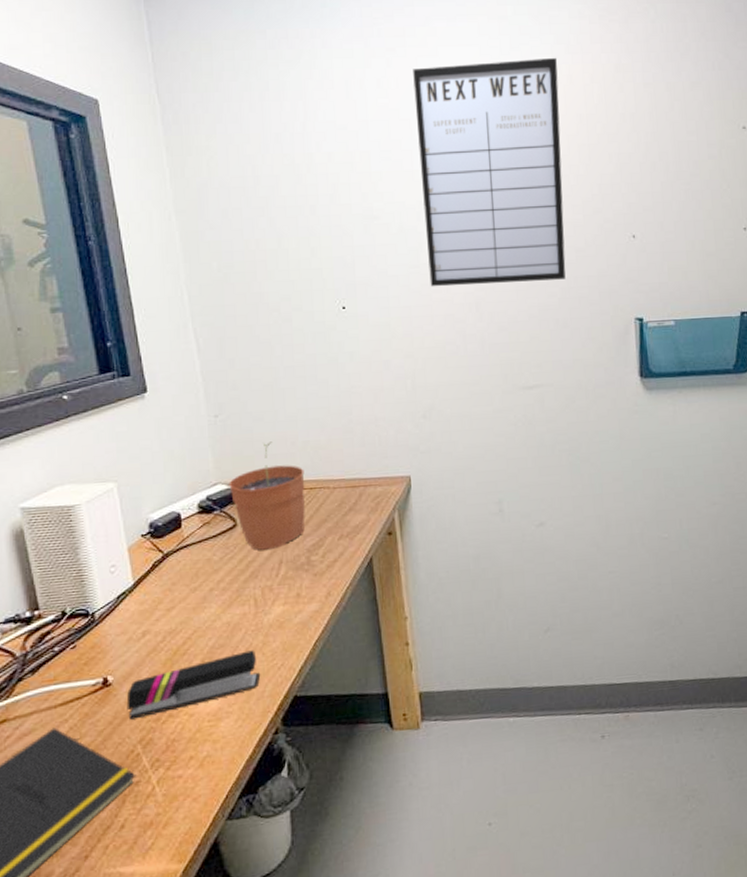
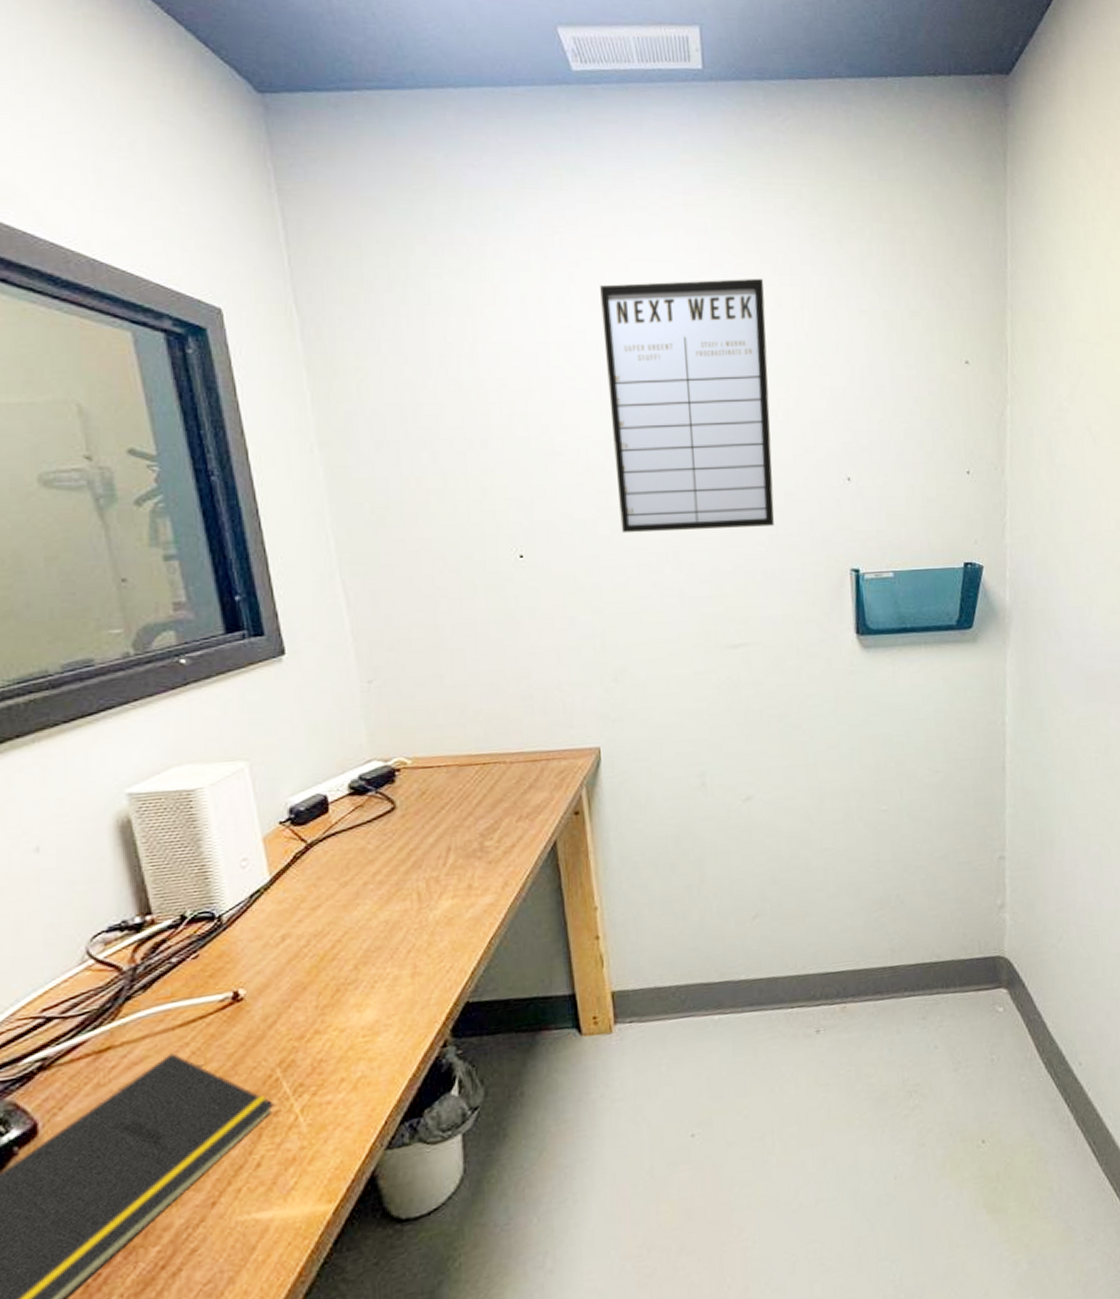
stapler: present [126,650,261,720] -> none [262,952,426,1039]
plant pot: present [229,441,305,550] -> none [386,710,478,836]

